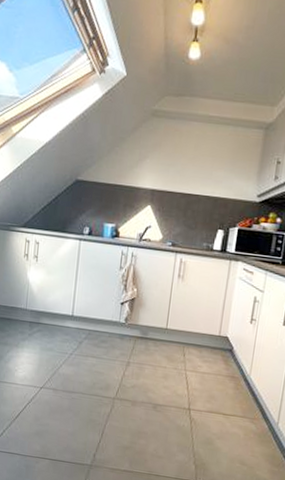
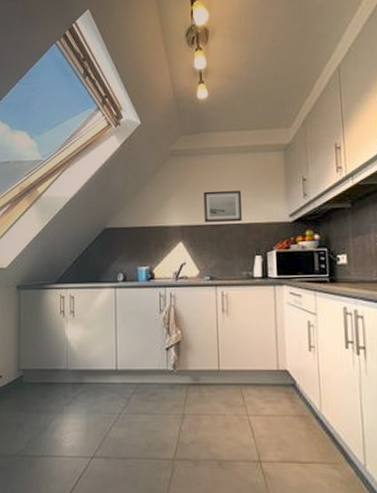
wall art: none [175,158,216,195] -> present [203,190,242,223]

